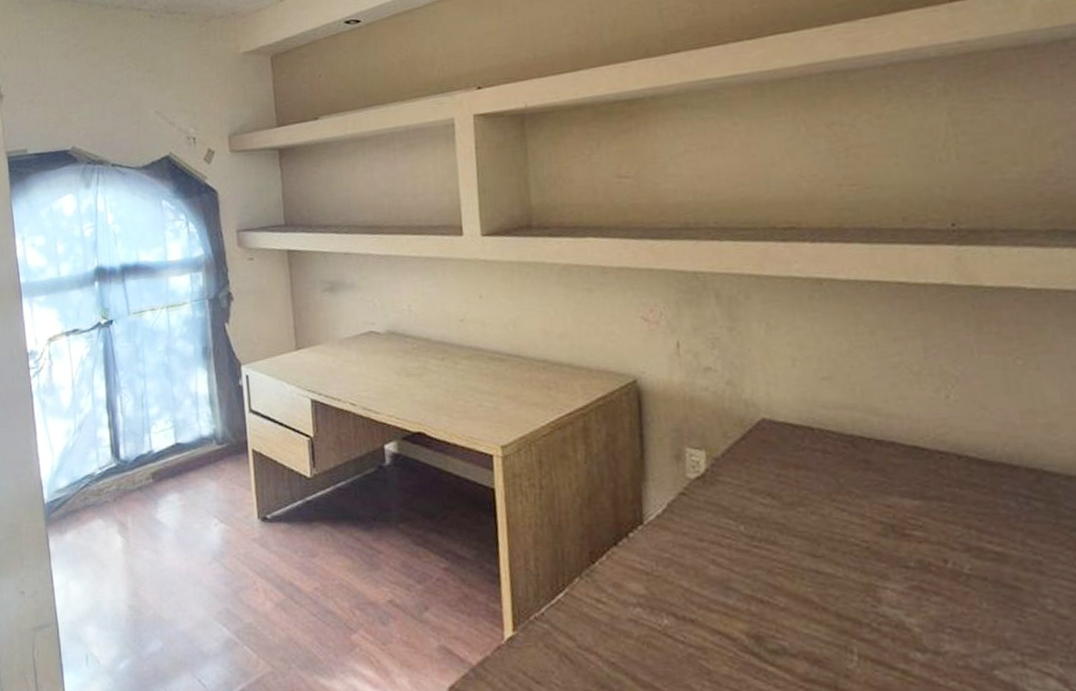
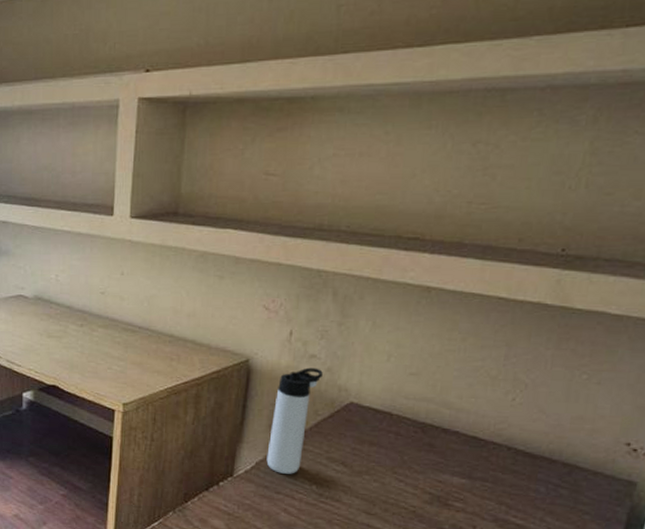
thermos bottle: none [675,382,724,515] -> present [266,367,323,474]

